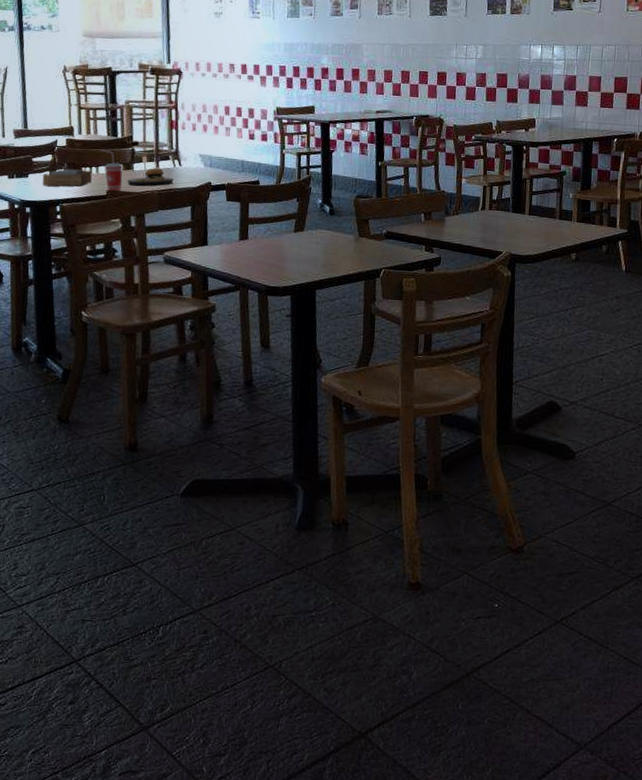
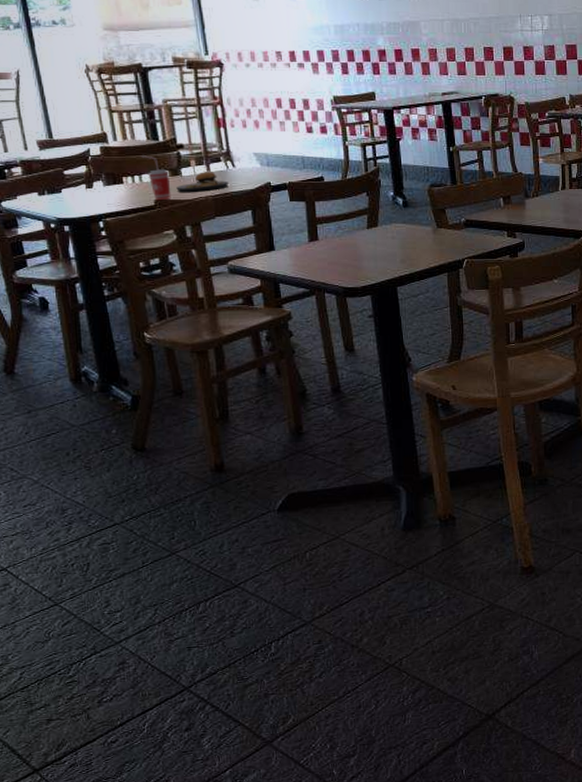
napkin holder: present [42,169,92,187] -> none [78,179,136,201]

